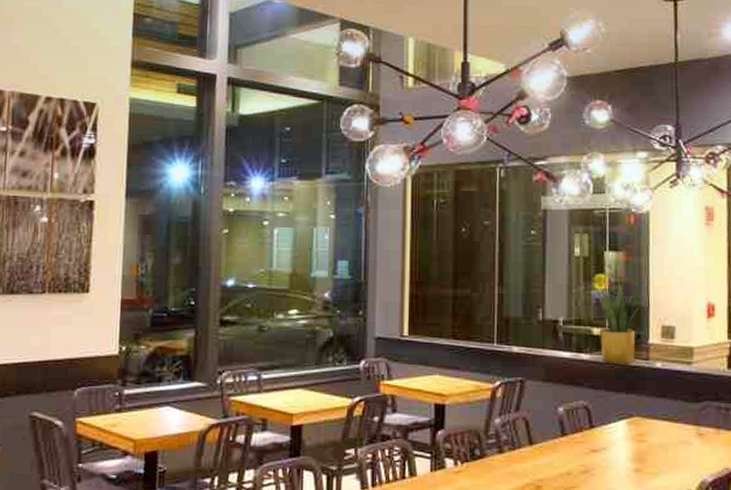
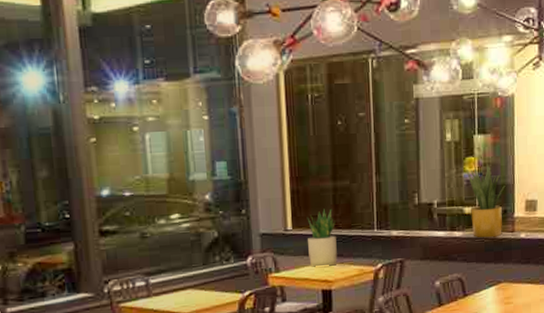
planter: none [423,317,453,379] -> present [307,209,337,267]

